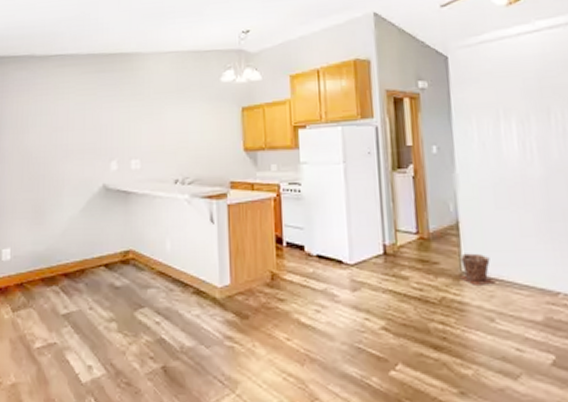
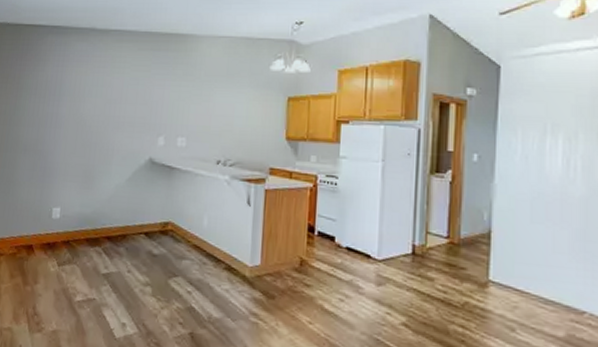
plant pot: present [459,253,495,285] -> none [485,262,520,296]

